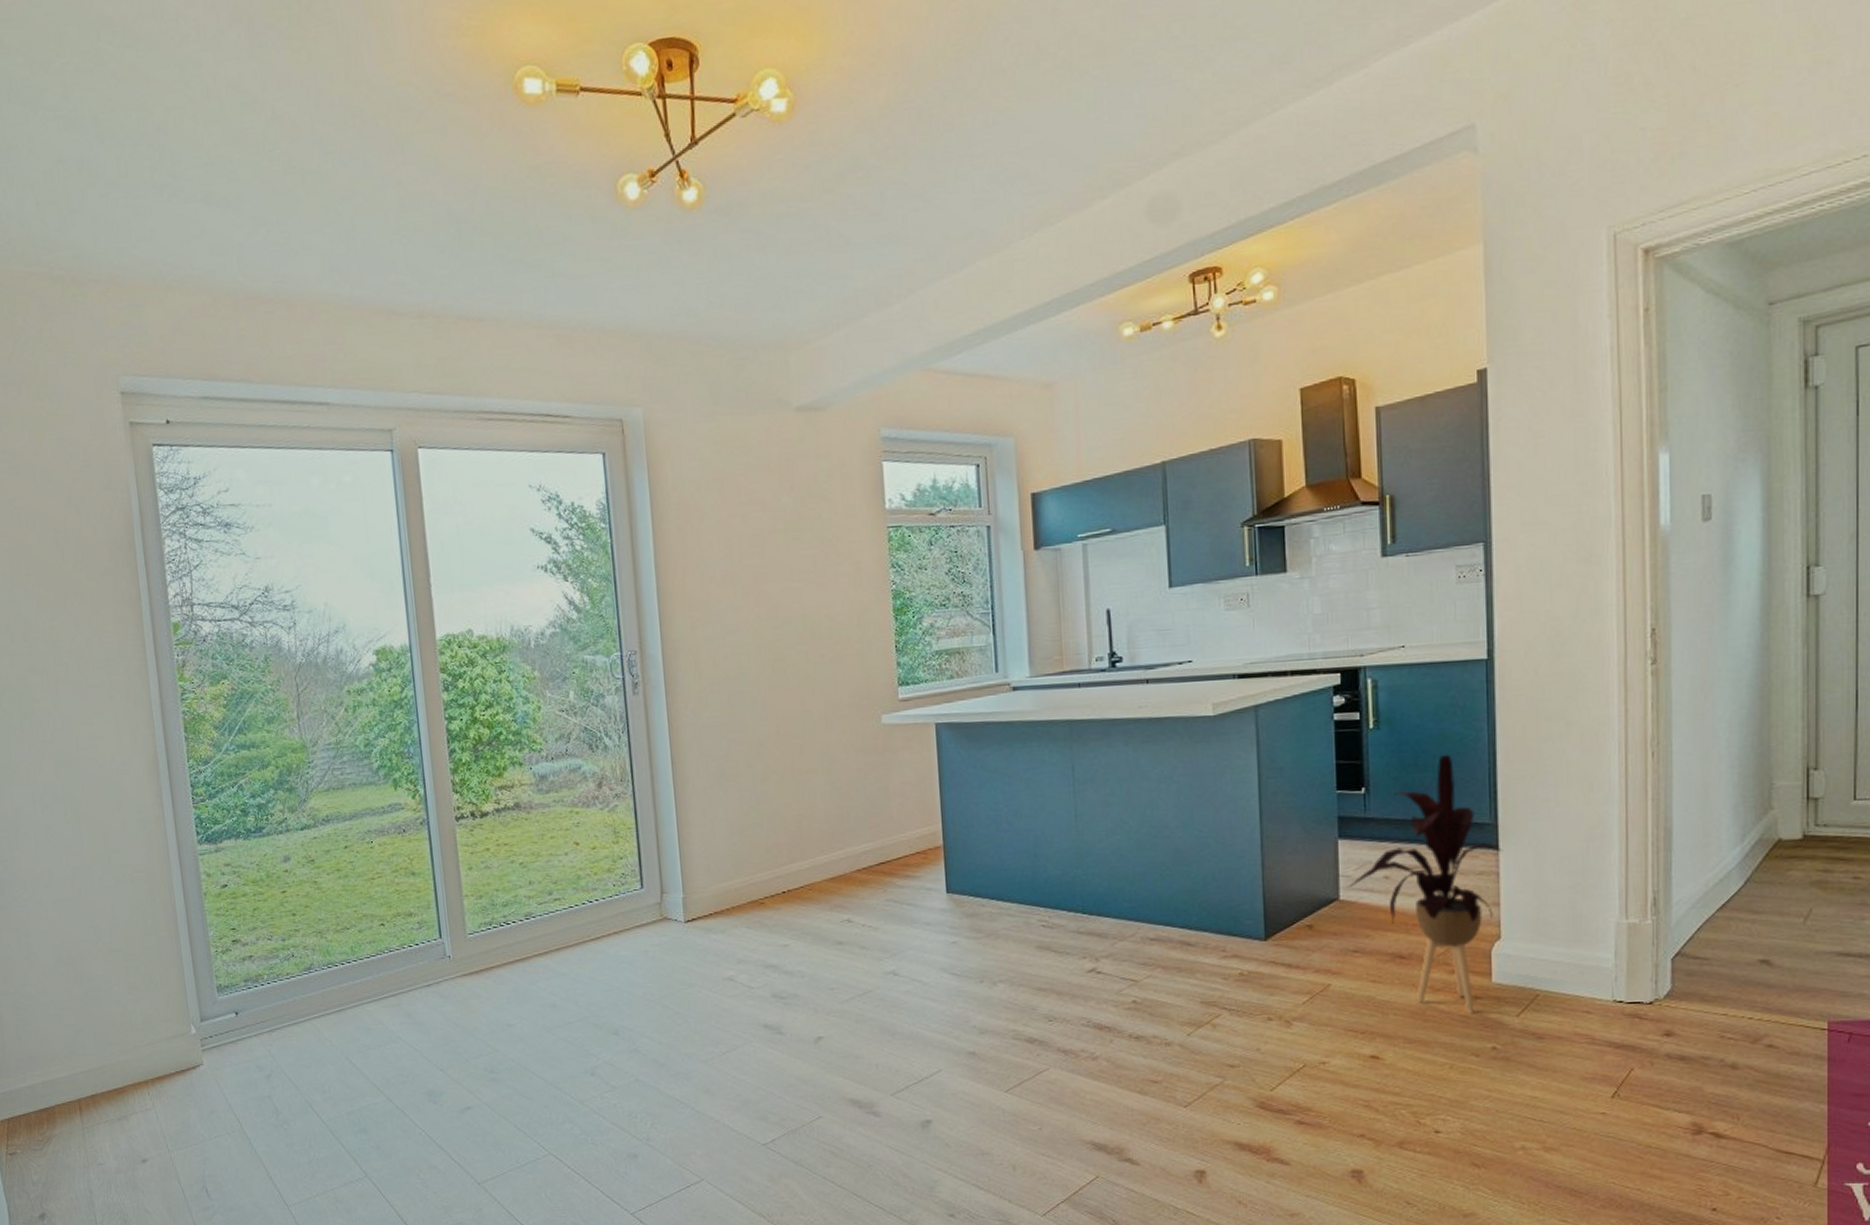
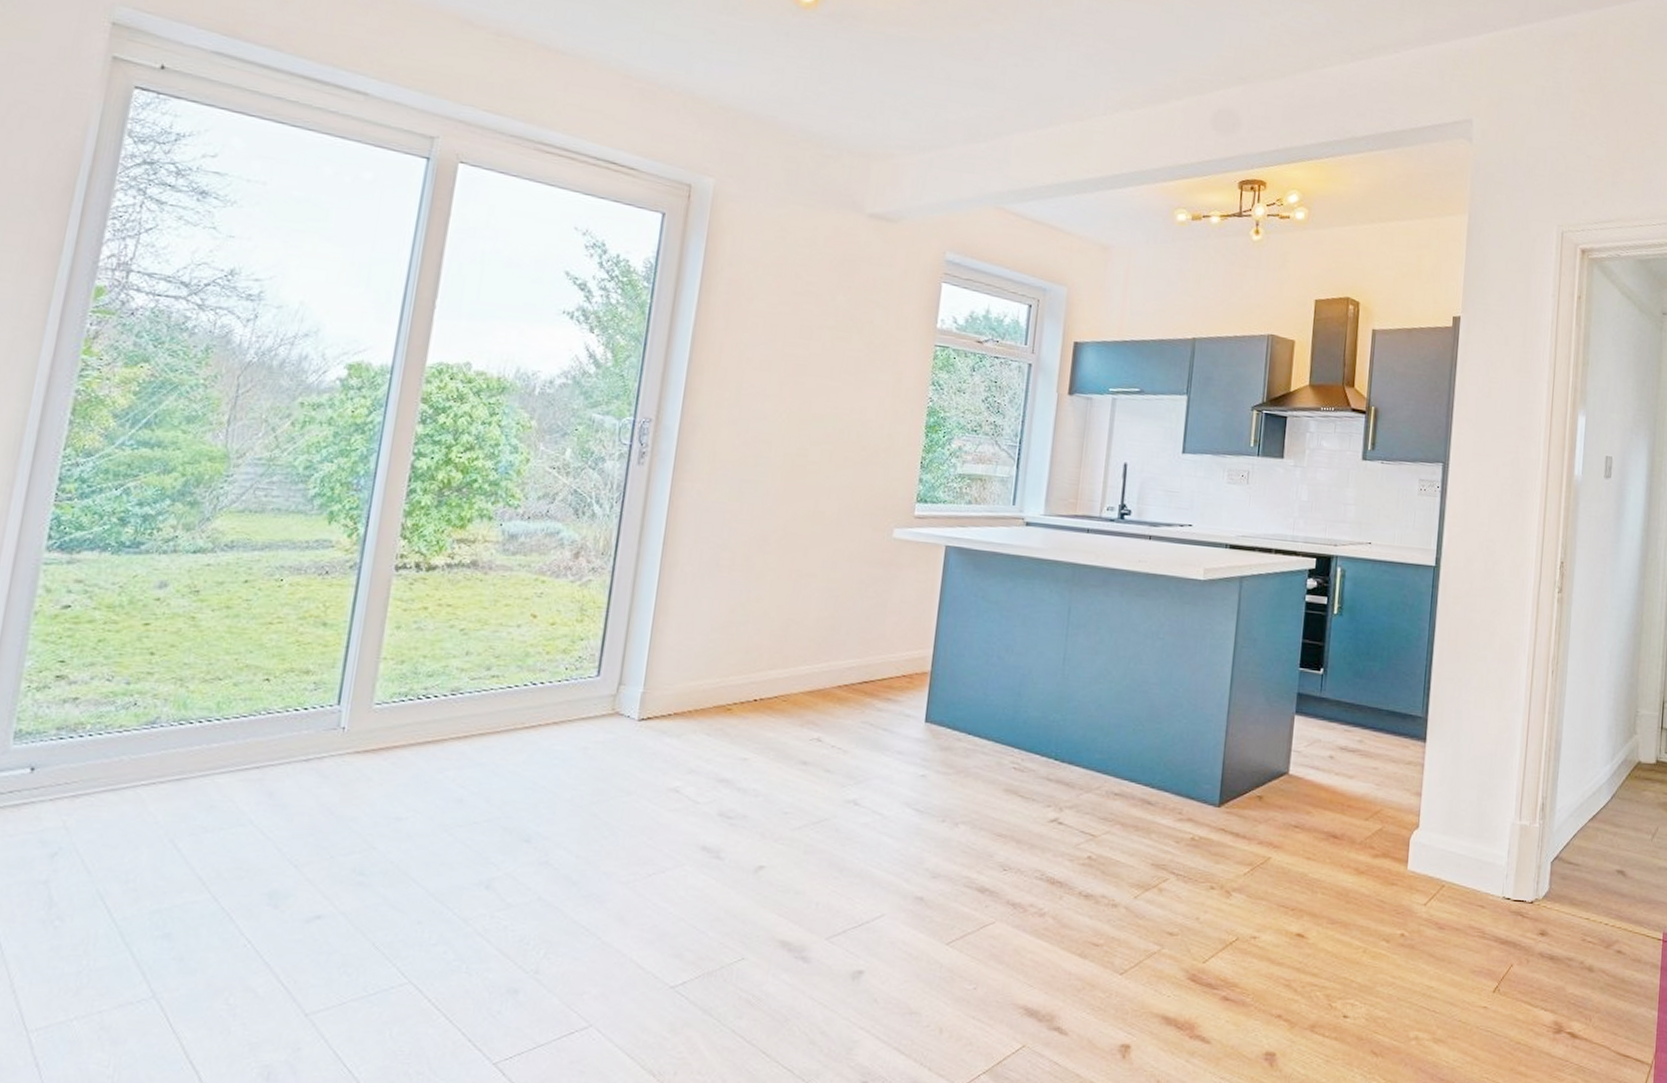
house plant: present [1346,754,1504,1014] -> none [1296,647,1430,899]

